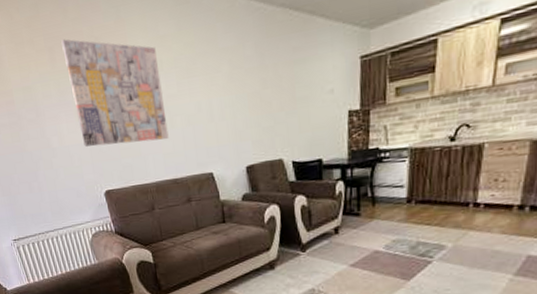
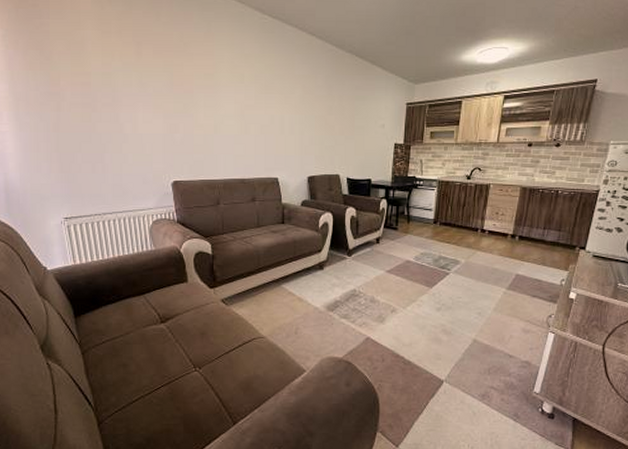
wall art: present [61,39,169,147] -> none [150,38,242,143]

